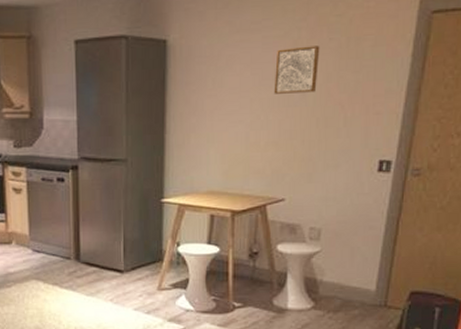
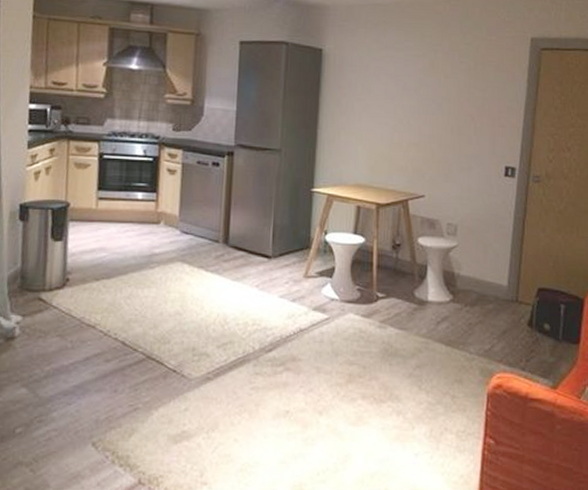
wall art: present [274,46,320,94] -> none [414,66,453,104]

